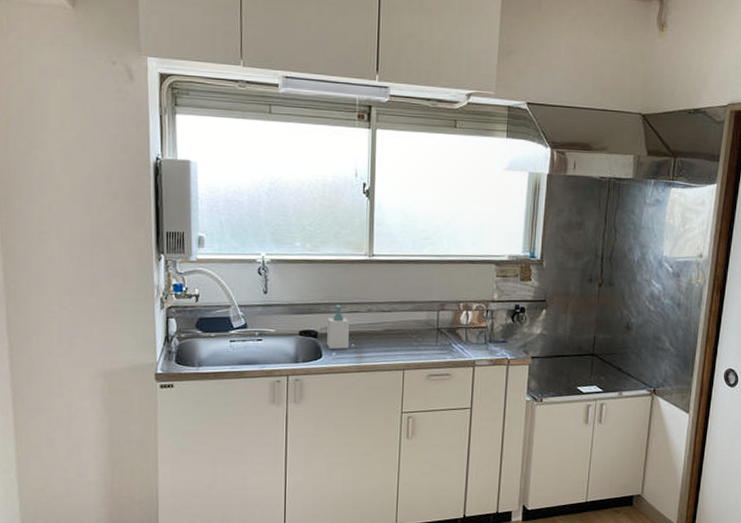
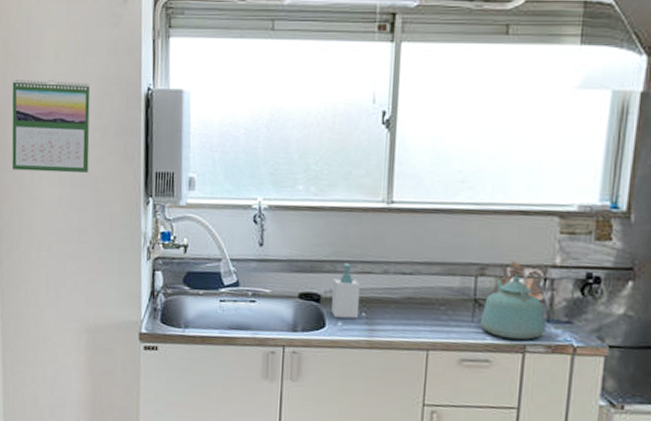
calendar: none [15,145,100,233] -> present [11,79,91,173]
kettle: none [442,299,488,357] -> present [480,262,545,340]

